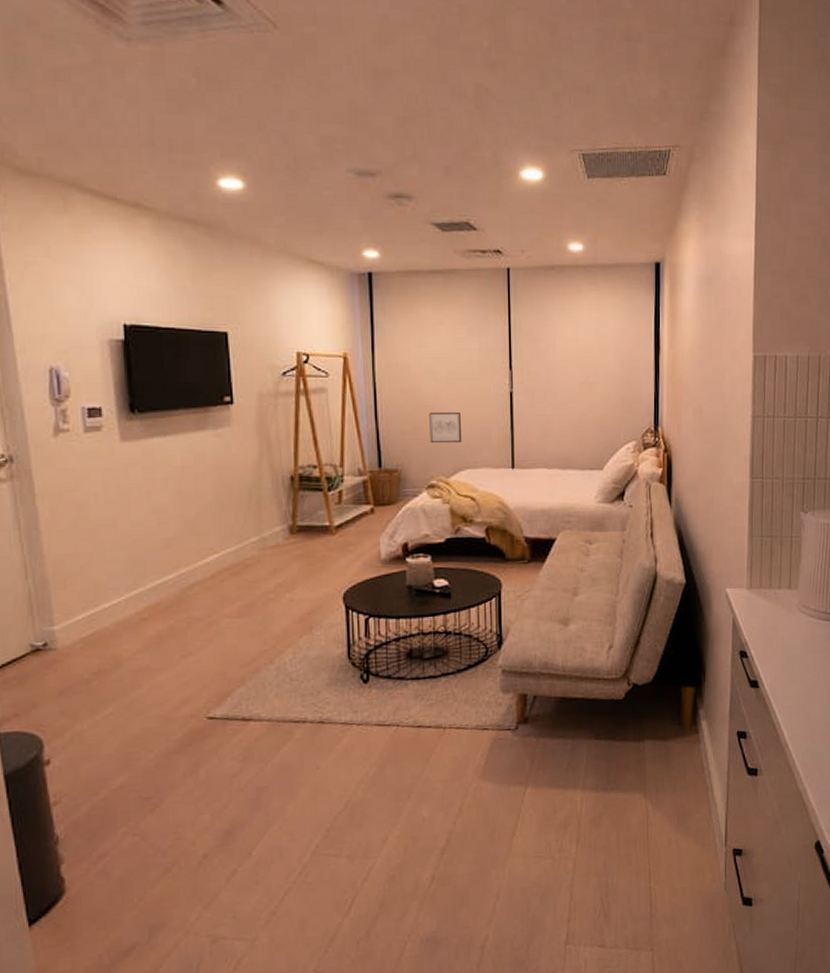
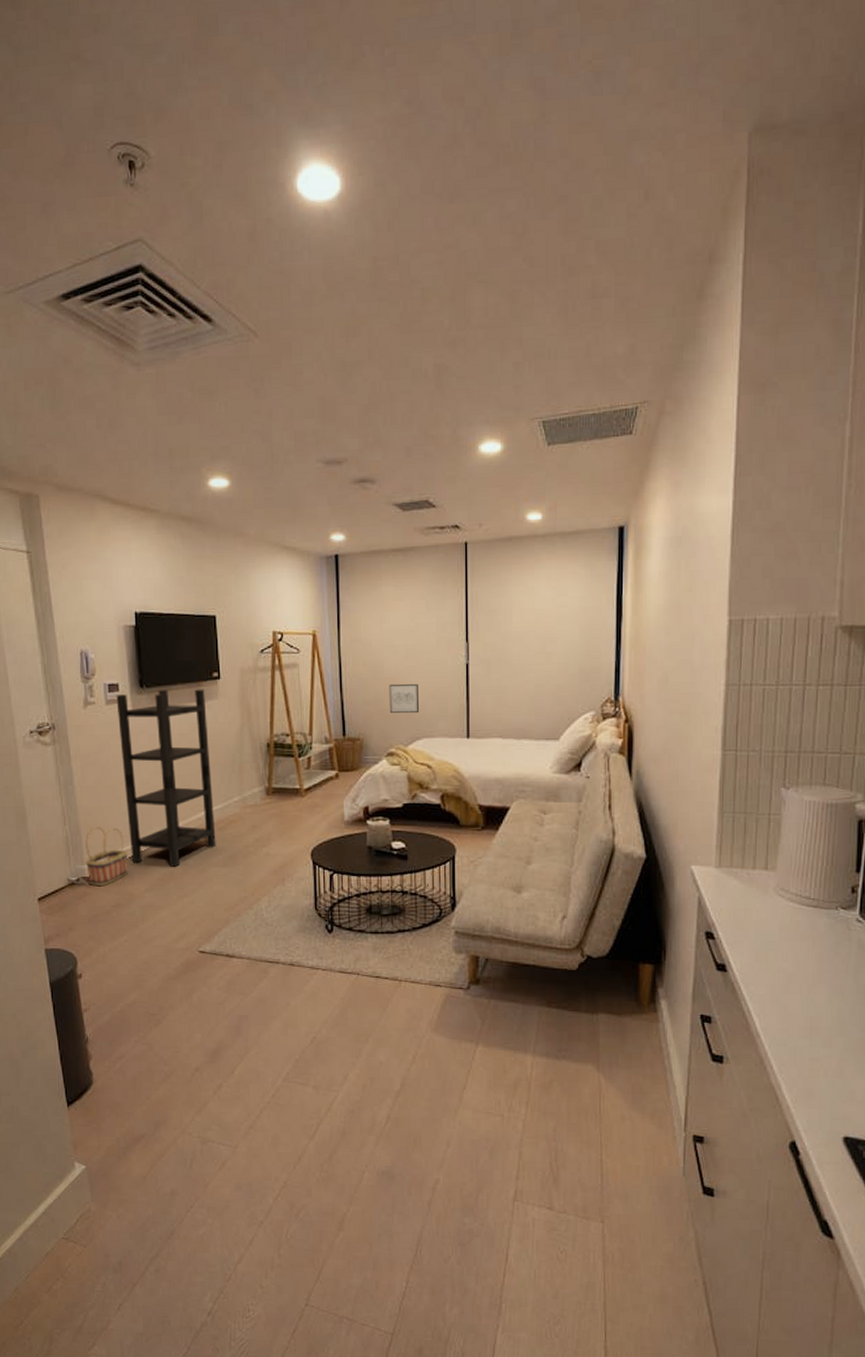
basket: none [55,579,116,651] -> present [85,827,129,887]
shelving unit: none [98,415,229,622] -> present [116,689,216,867]

